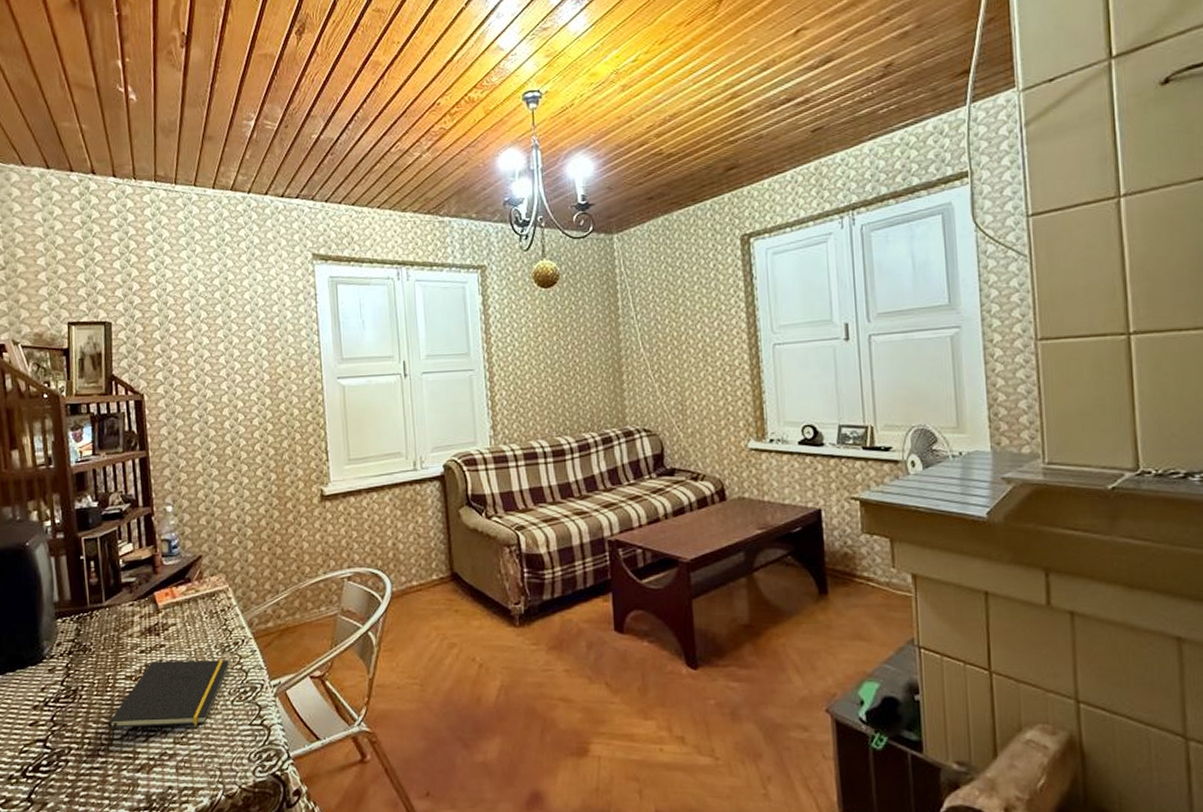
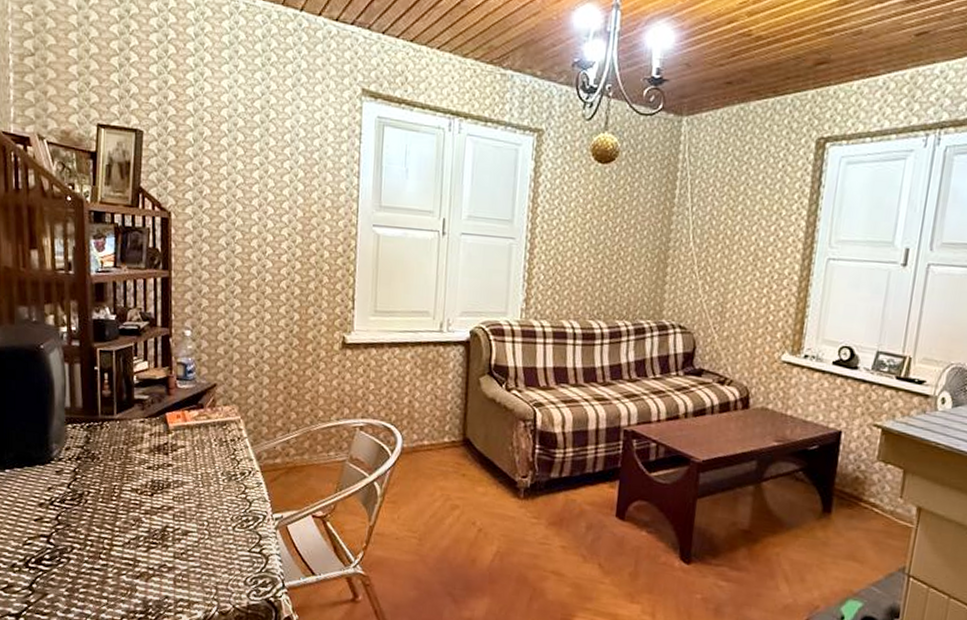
notepad: present [108,660,230,748] -> none [111,478,235,553]

